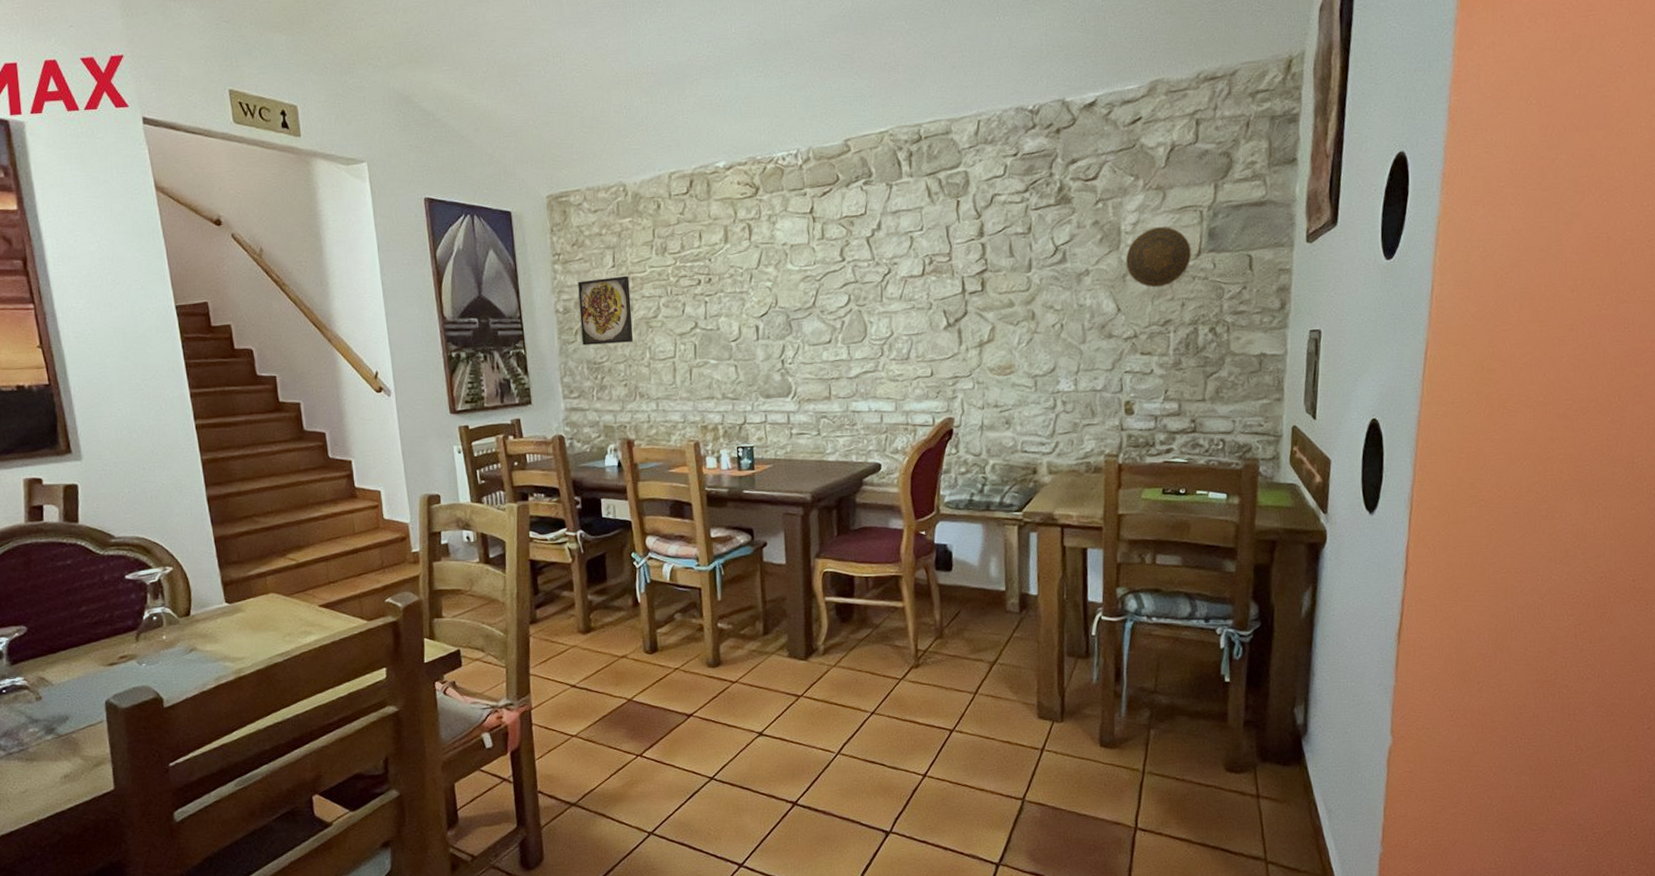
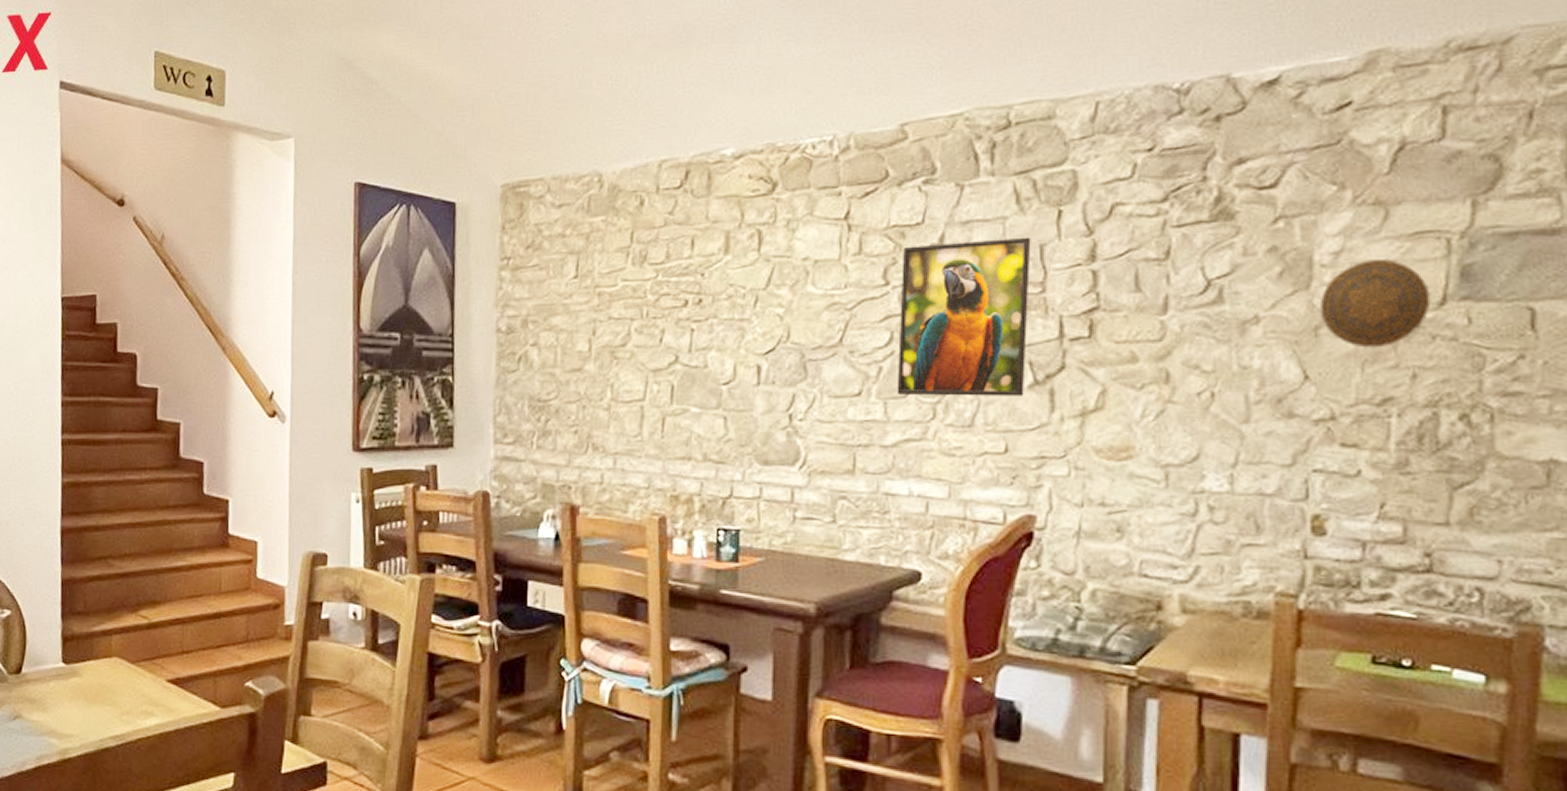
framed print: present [578,275,634,346] -> none [526,289,594,376]
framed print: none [853,221,942,340] -> present [897,237,1031,396]

